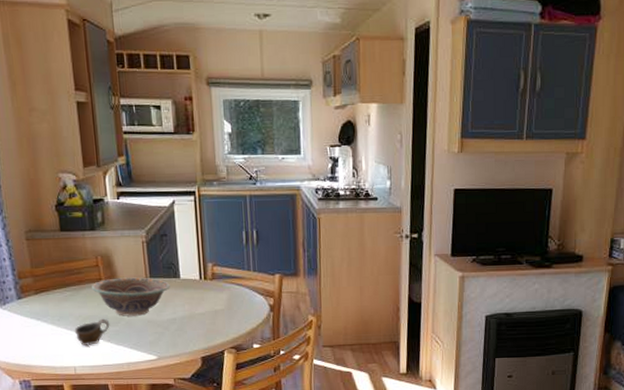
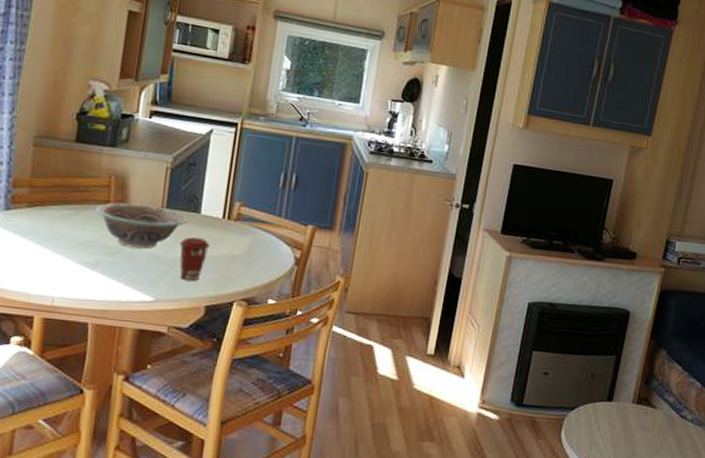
cup: present [74,318,110,345] -> none [63,246,108,275]
coffee cup: none [168,300,194,337] -> present [179,237,210,281]

